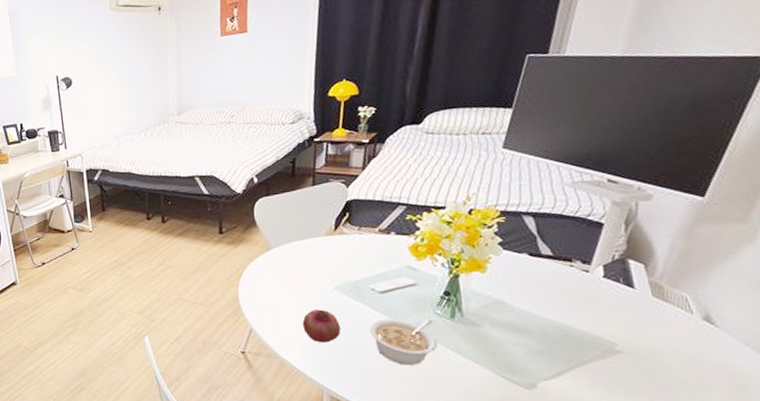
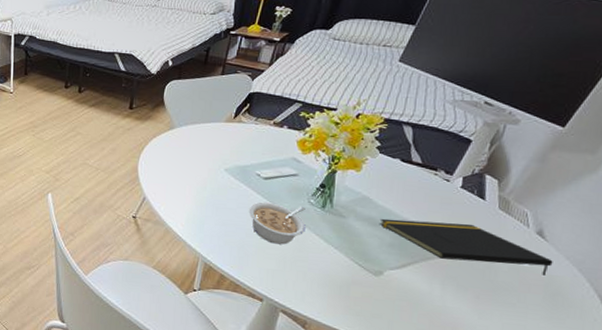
fruit: present [302,309,341,343] -> none [190,187,224,217]
notepad: none [519,317,732,369] -> present [379,218,553,277]

